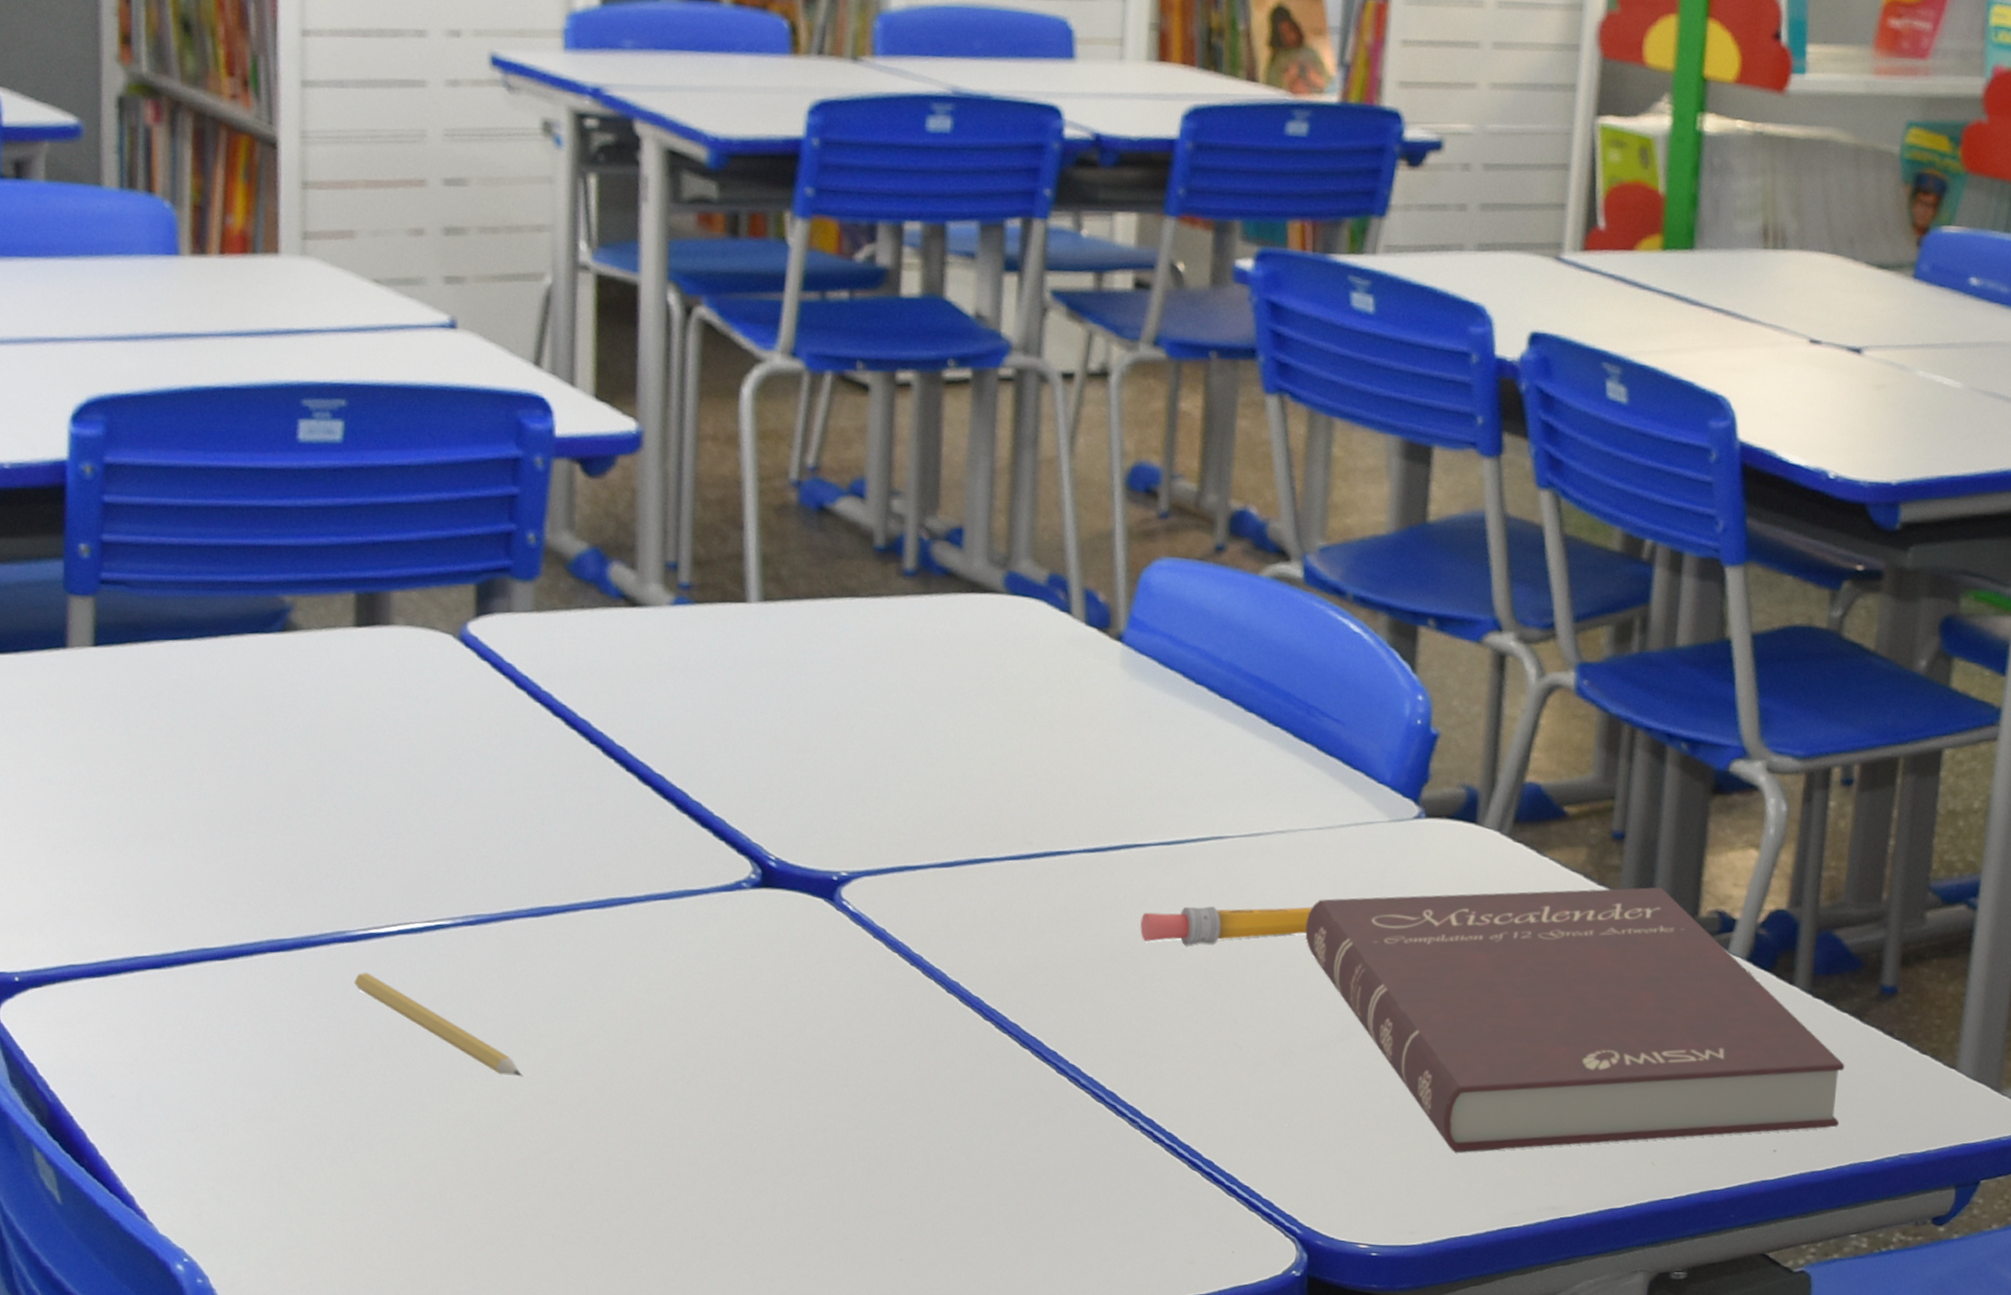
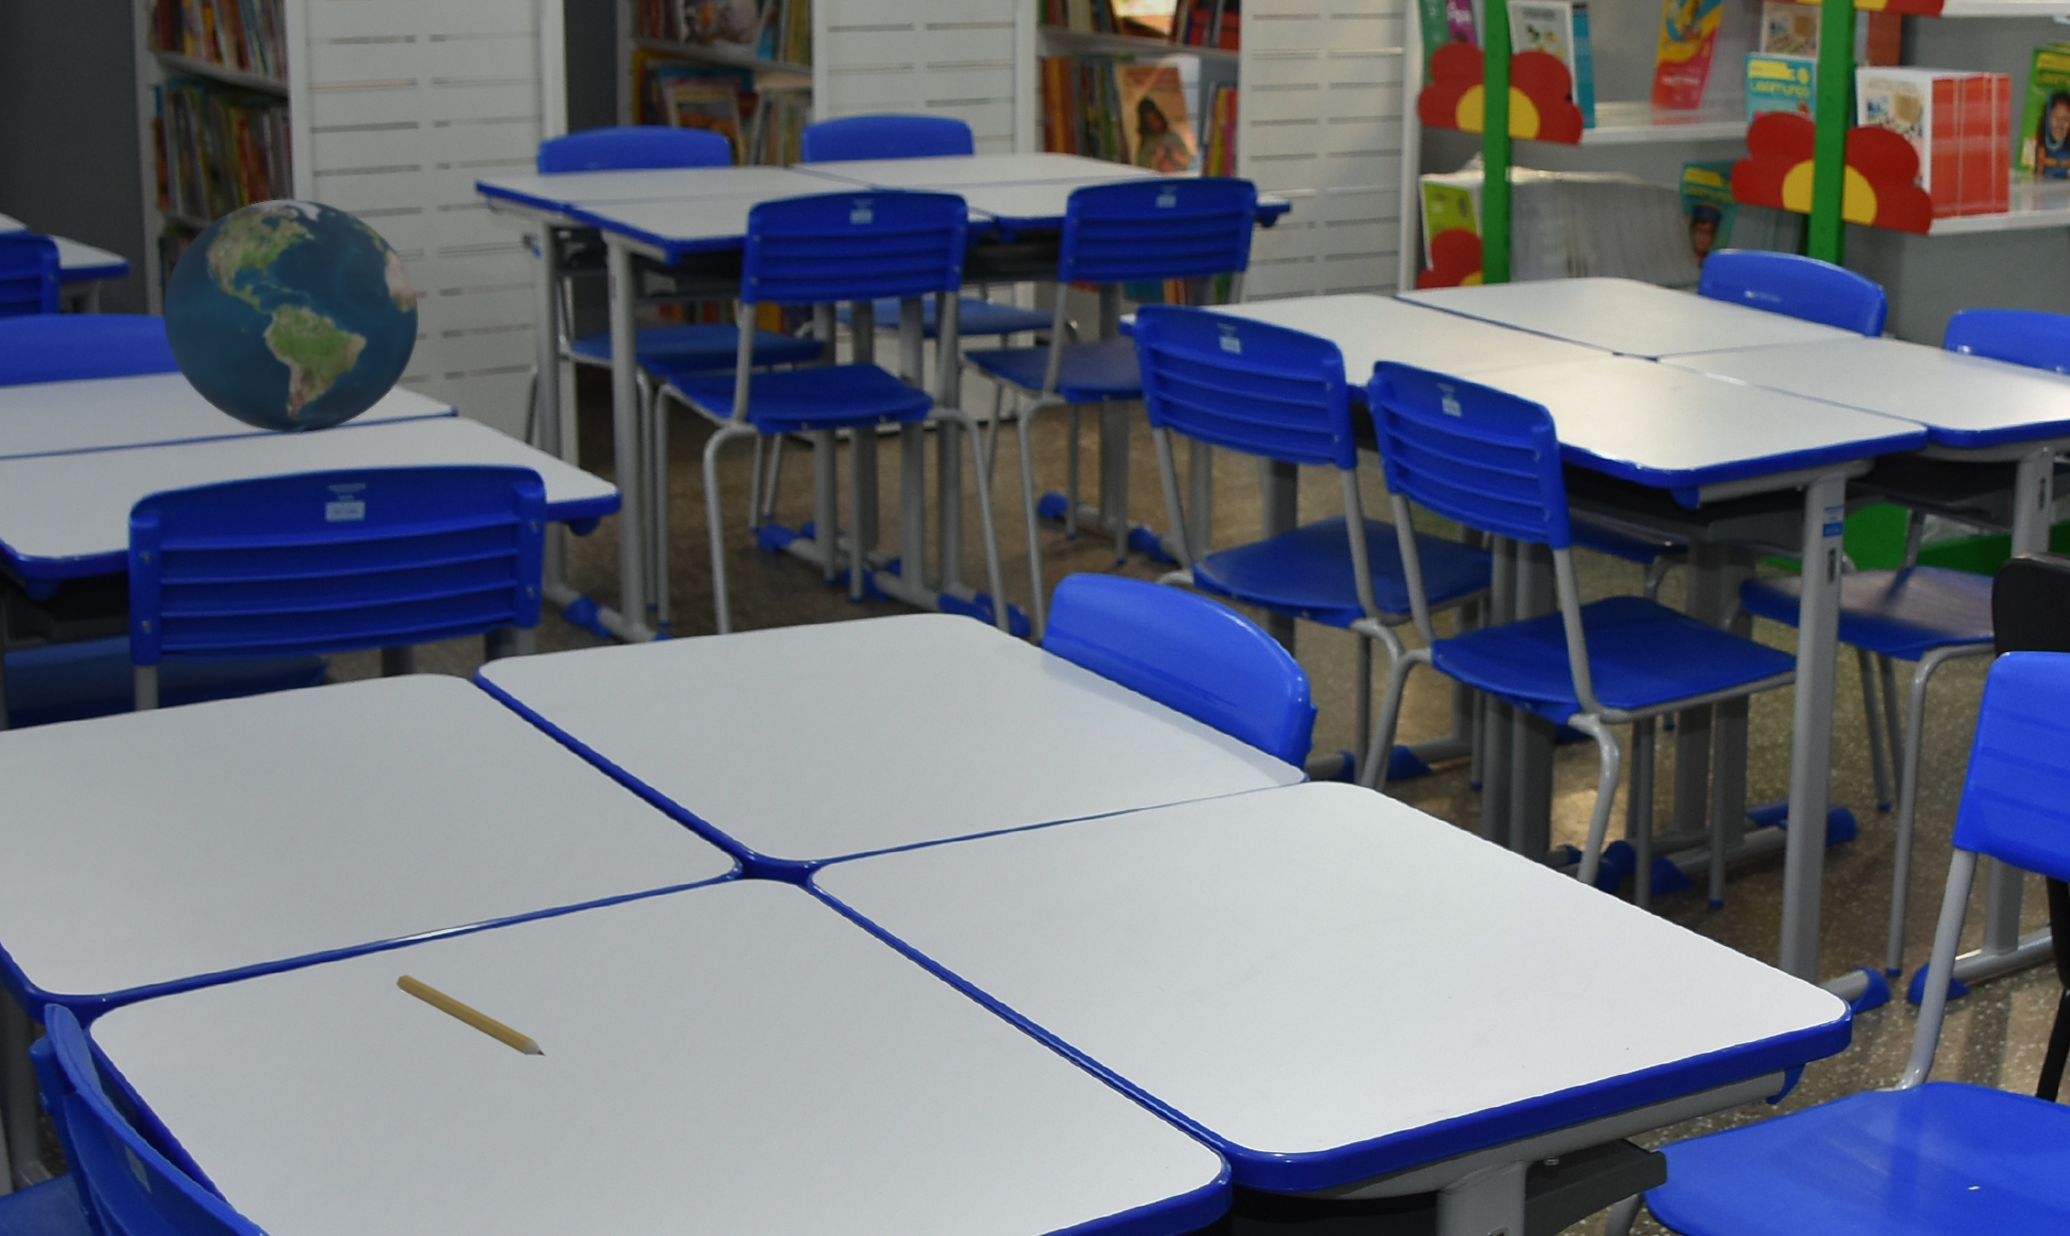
globe: none [119,59,418,337] -> present [163,198,420,433]
pencil: present [1140,906,1313,945] -> none [1071,865,1218,905]
book: present [1305,887,1845,1152] -> none [1213,828,1683,1068]

